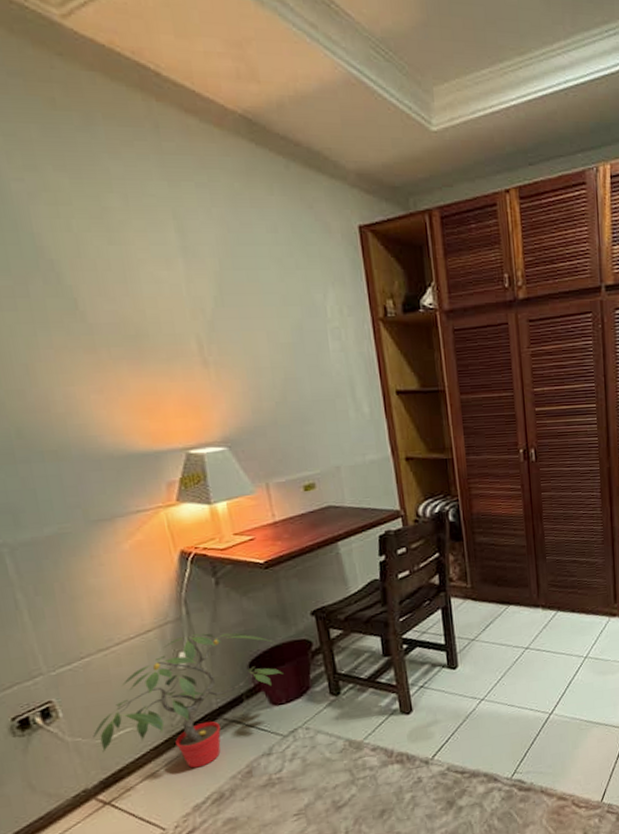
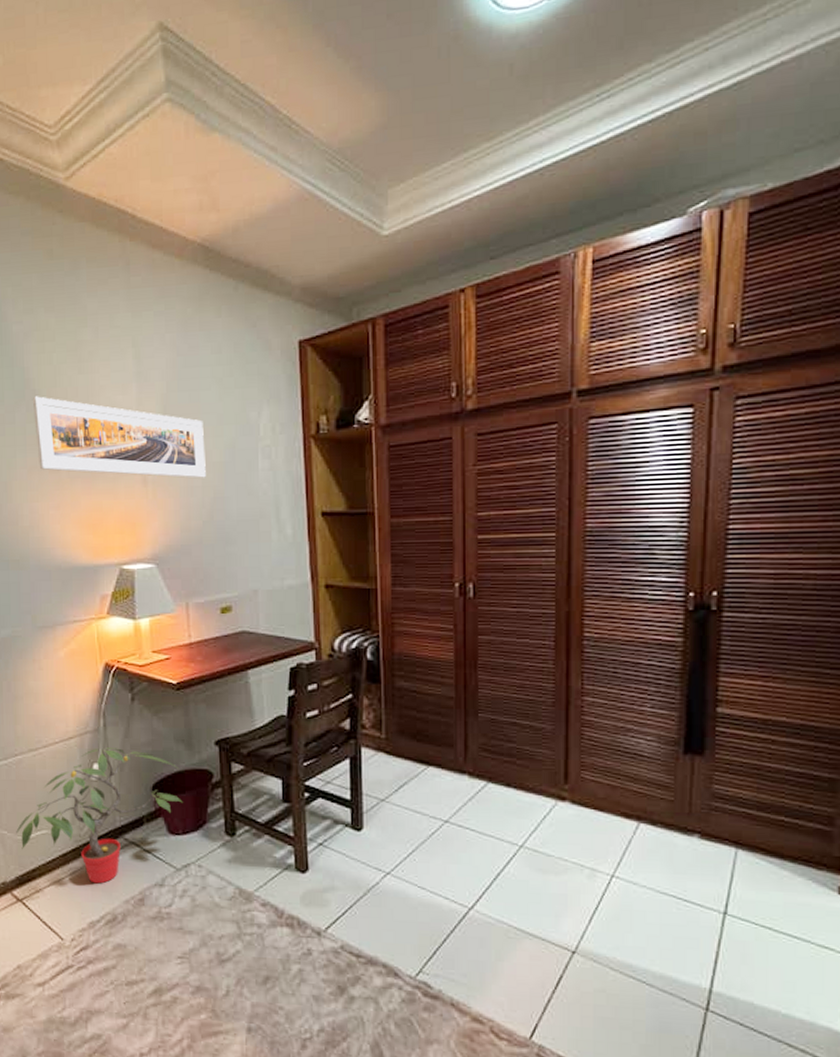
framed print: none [49,267,274,359] -> present [32,396,206,478]

